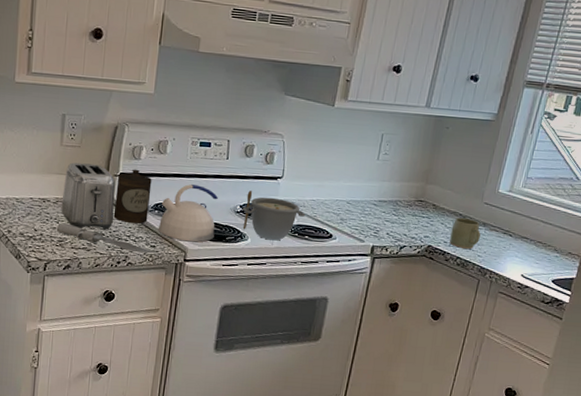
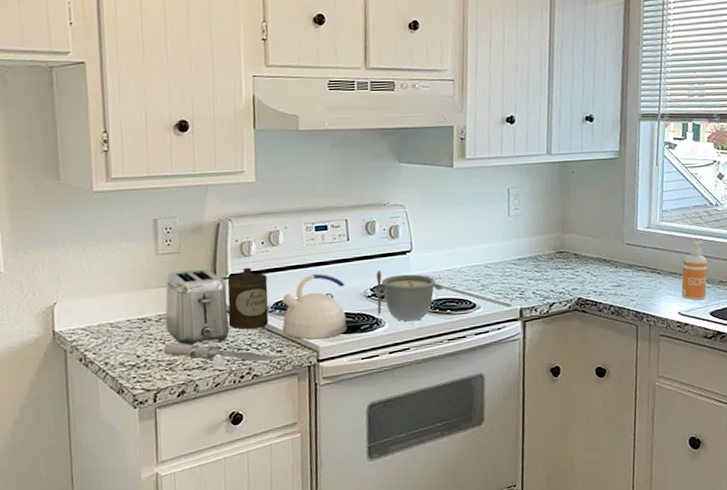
mug: present [450,217,481,249] -> none [598,262,629,295]
soap dispenser: none [528,211,562,267] -> present [681,241,708,300]

